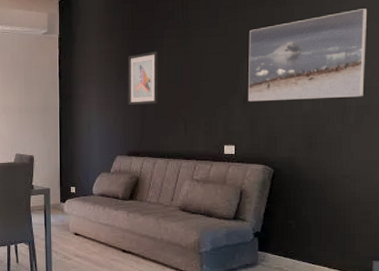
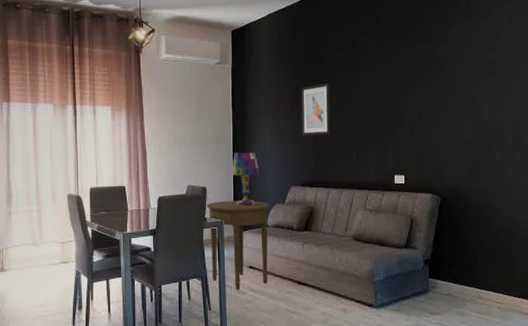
side table: none [33,169,96,255] -> present [206,200,270,290]
table lamp: none [57,122,85,174] -> present [231,153,260,206]
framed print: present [247,9,368,102] -> none [415,48,519,133]

